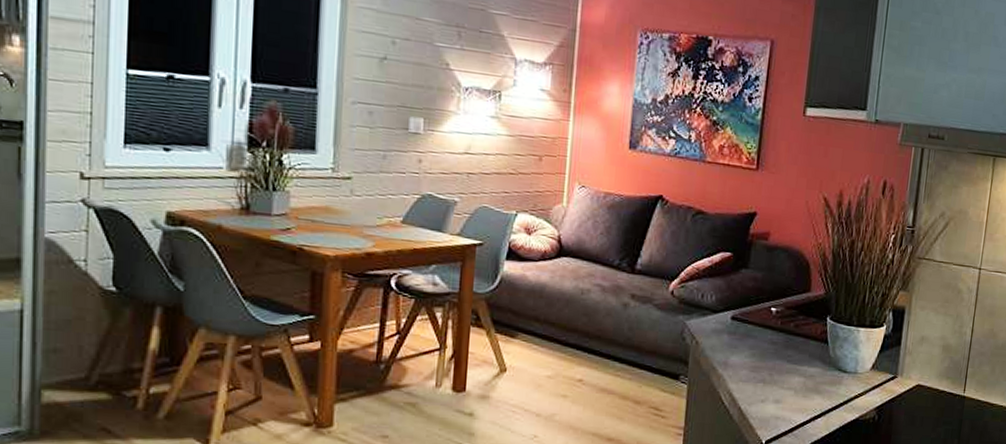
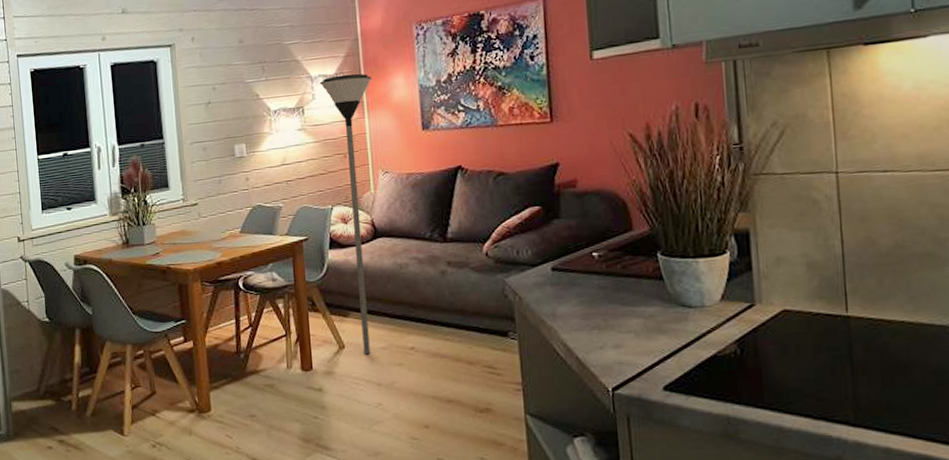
floor lamp: none [524,64,585,382] -> present [319,73,372,355]

